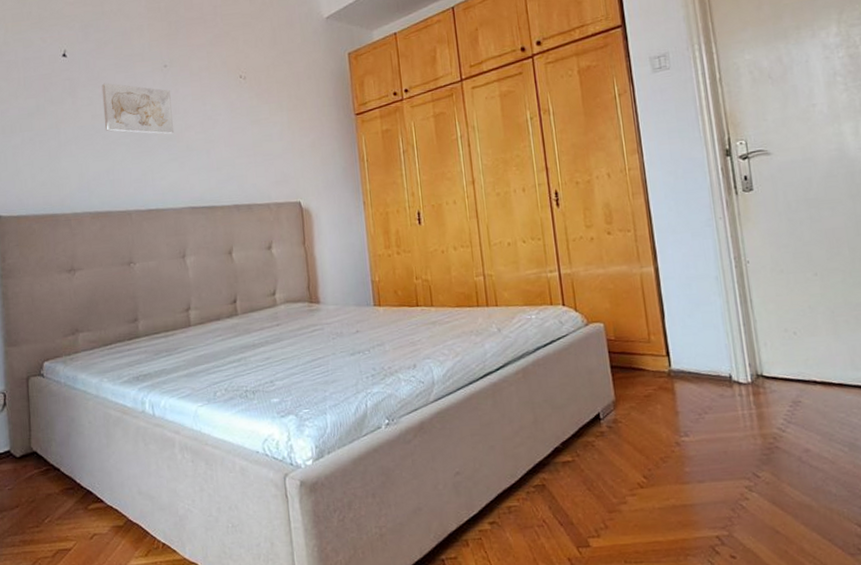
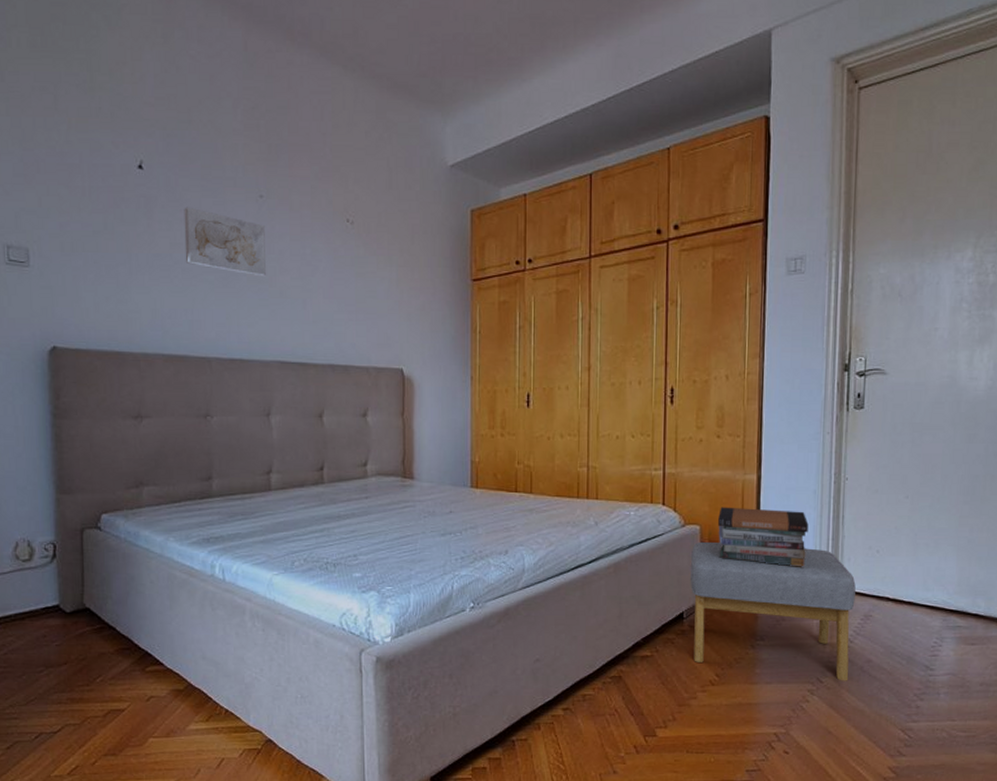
footstool: none [598,336,788,475] -> present [690,541,856,681]
book stack: none [621,299,719,357] -> present [718,507,809,567]

